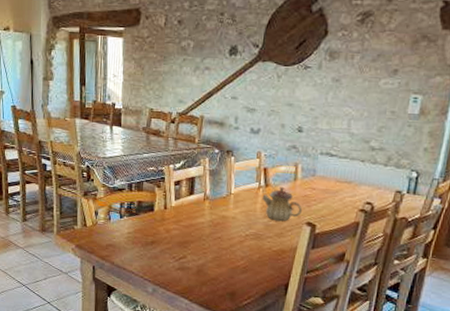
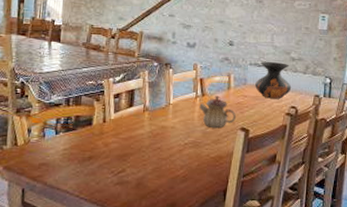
vase: none [325,151,369,193] -> present [255,62,292,99]

